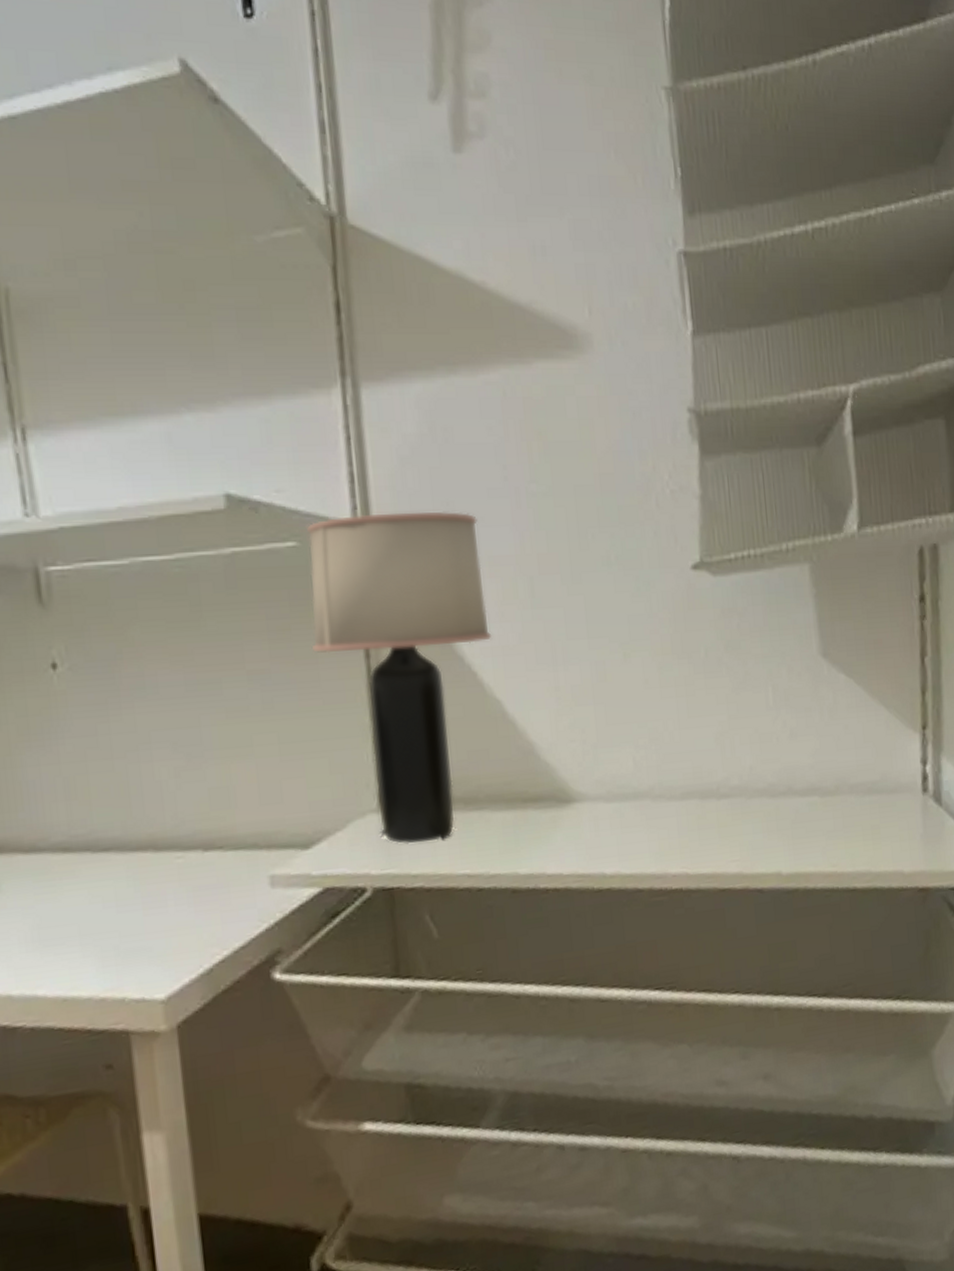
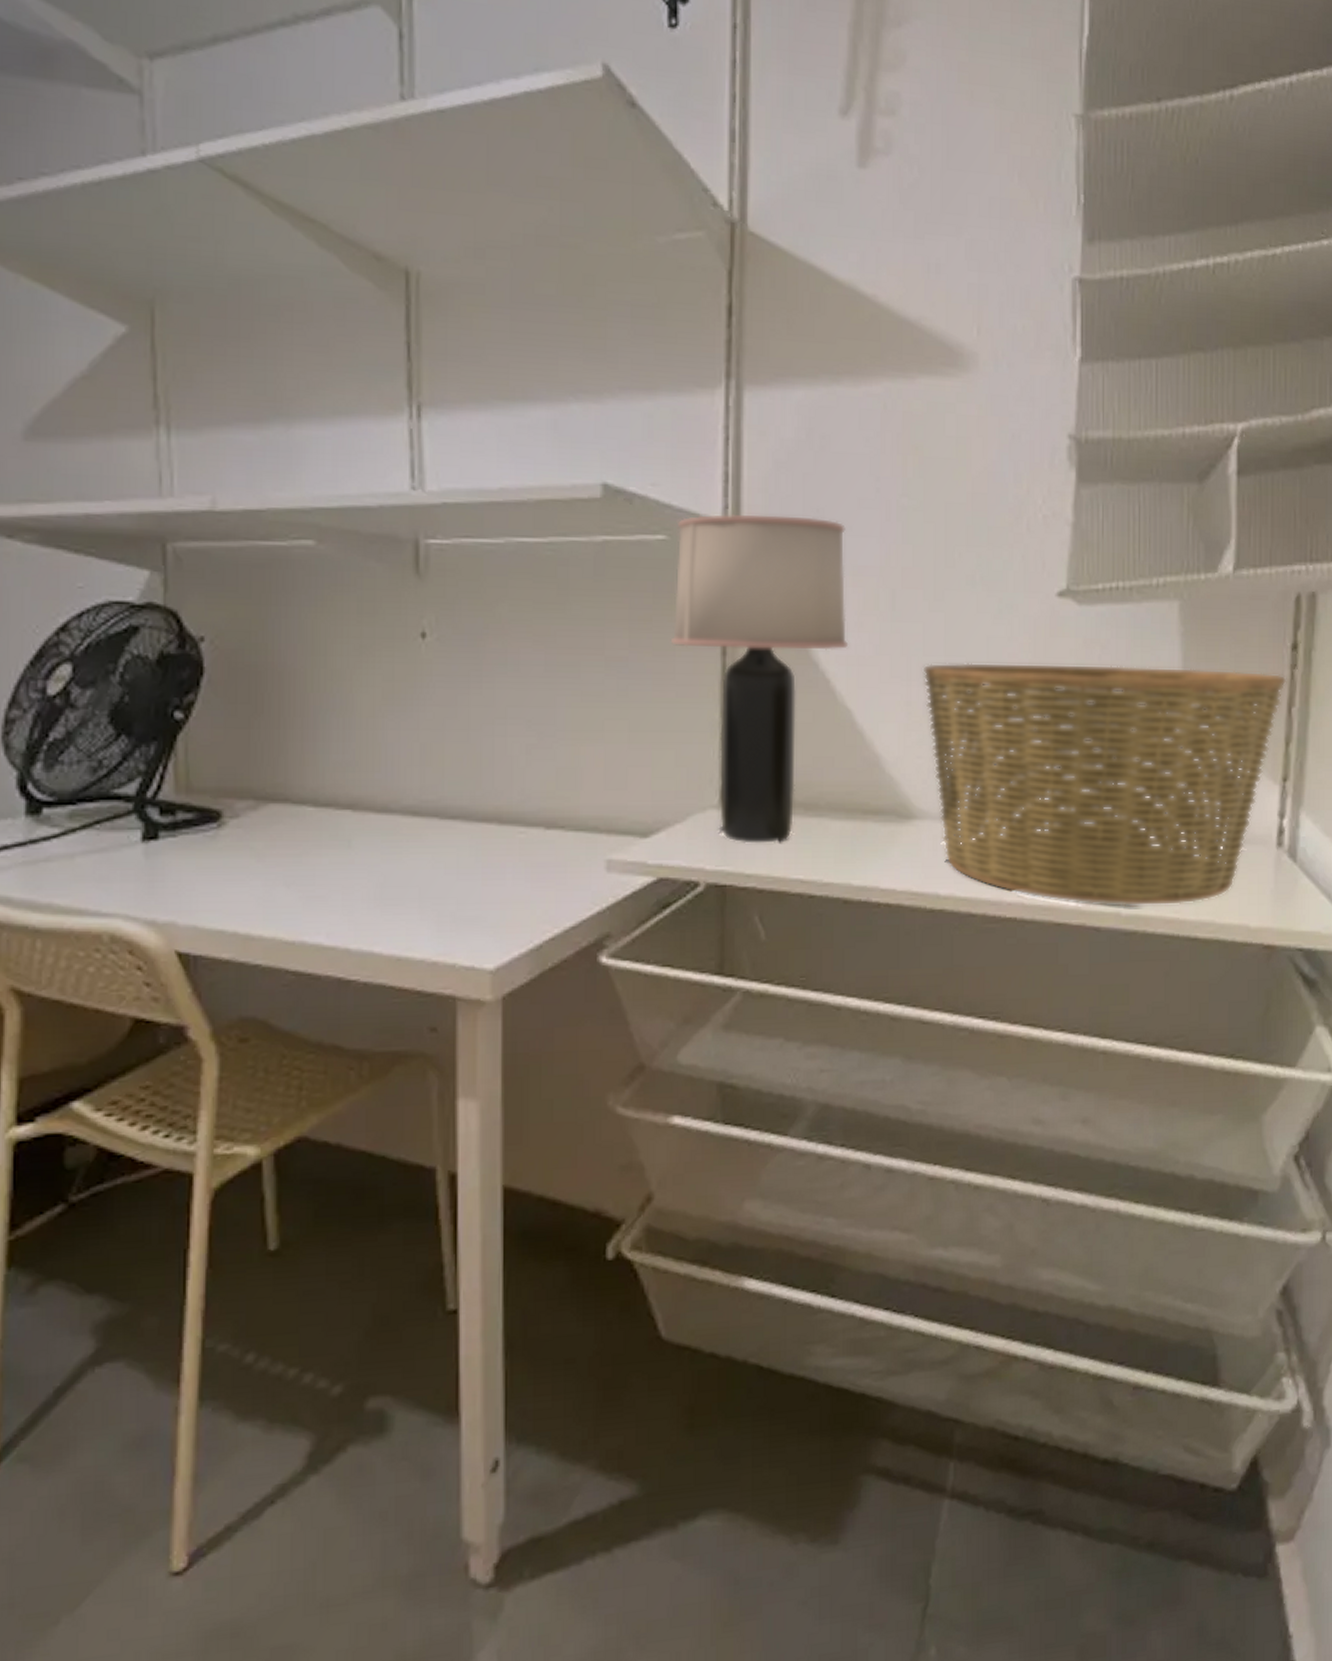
basket: none [567,625,918,868] -> present [922,662,1287,907]

